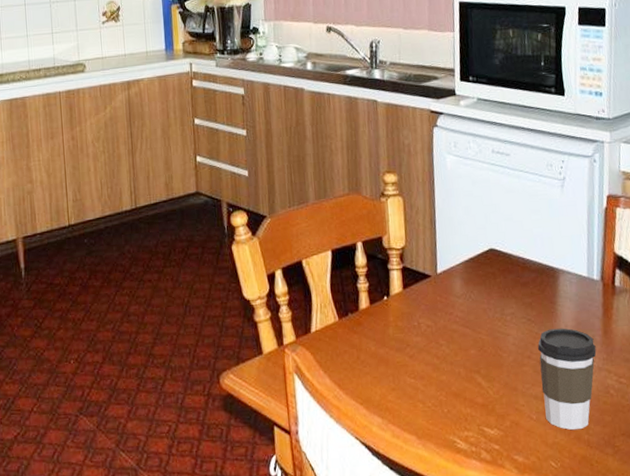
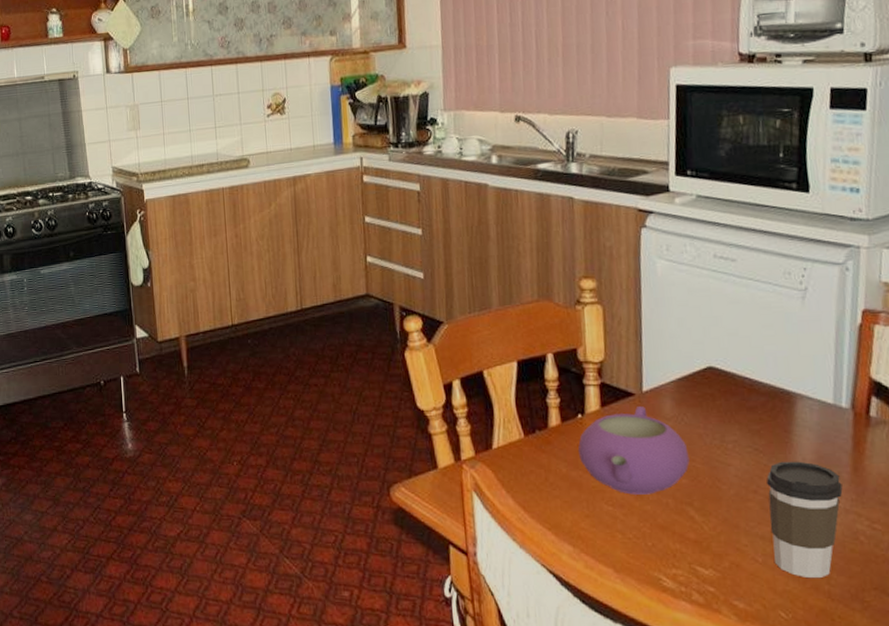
teapot: none [385,287,477,367] -> present [578,406,690,495]

